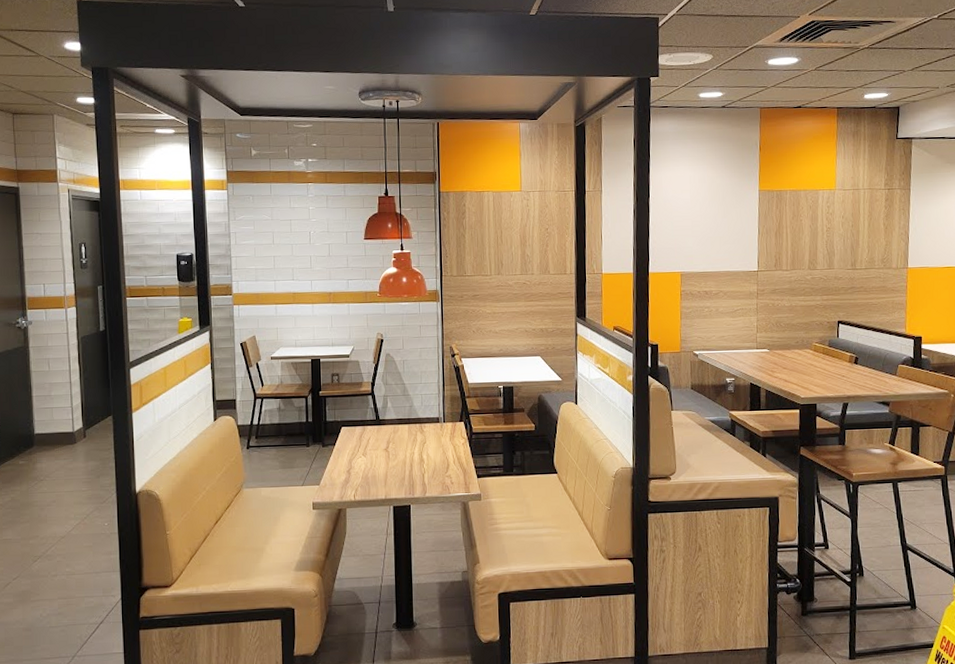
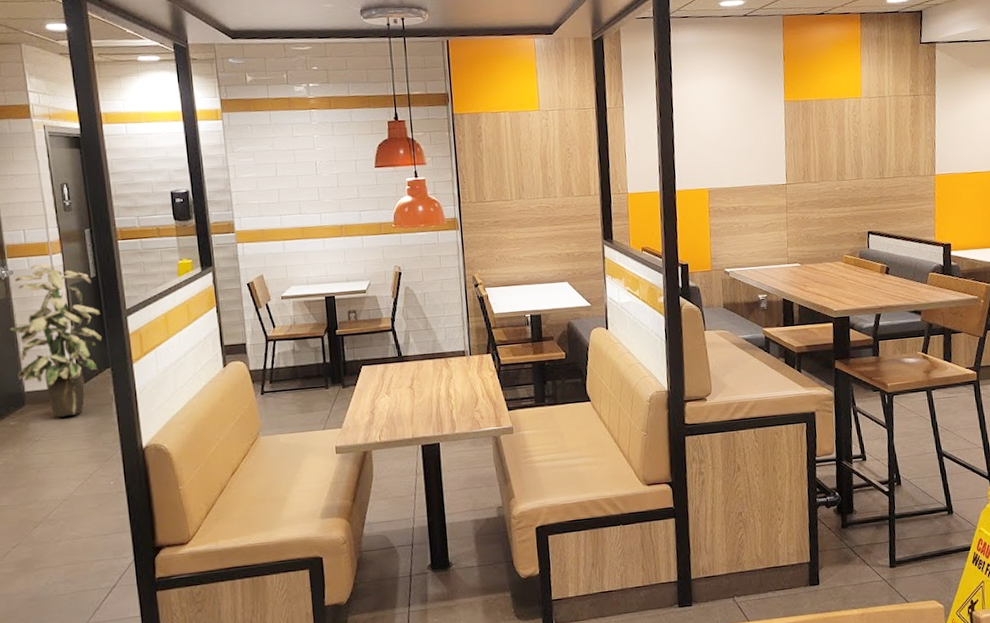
indoor plant: none [25,316,106,460] -> present [10,264,102,418]

